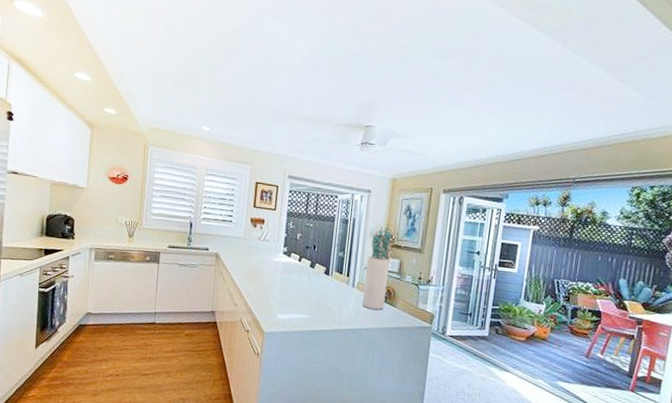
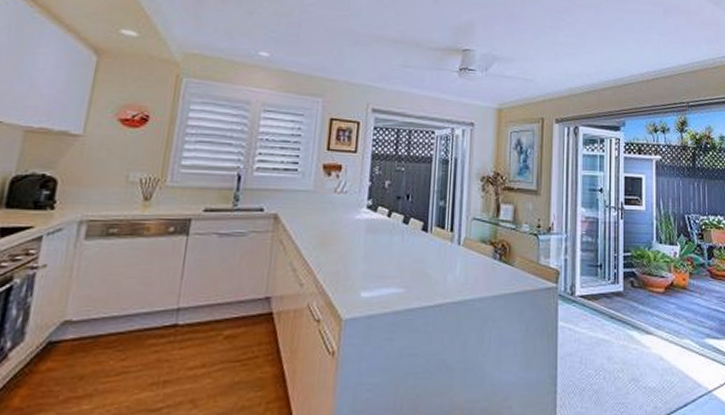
vase: present [362,224,392,311] -> none [471,162,502,273]

